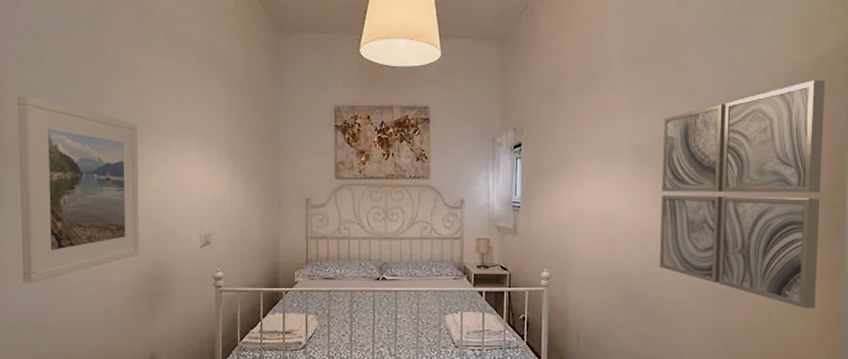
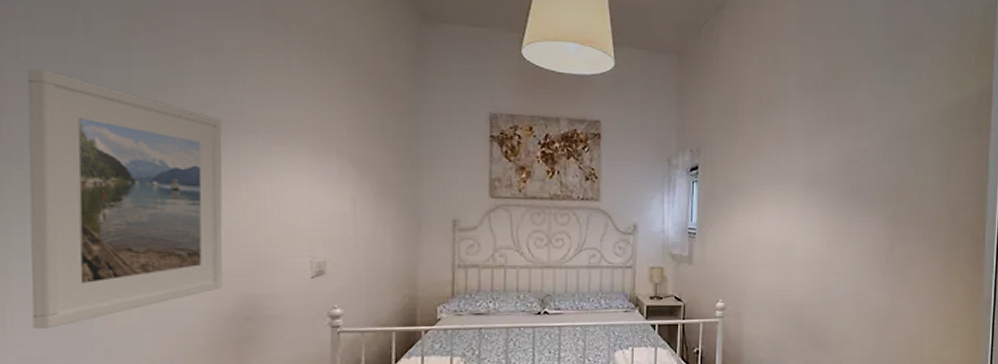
wall art: present [659,80,826,309] -> none [829,119,971,333]

